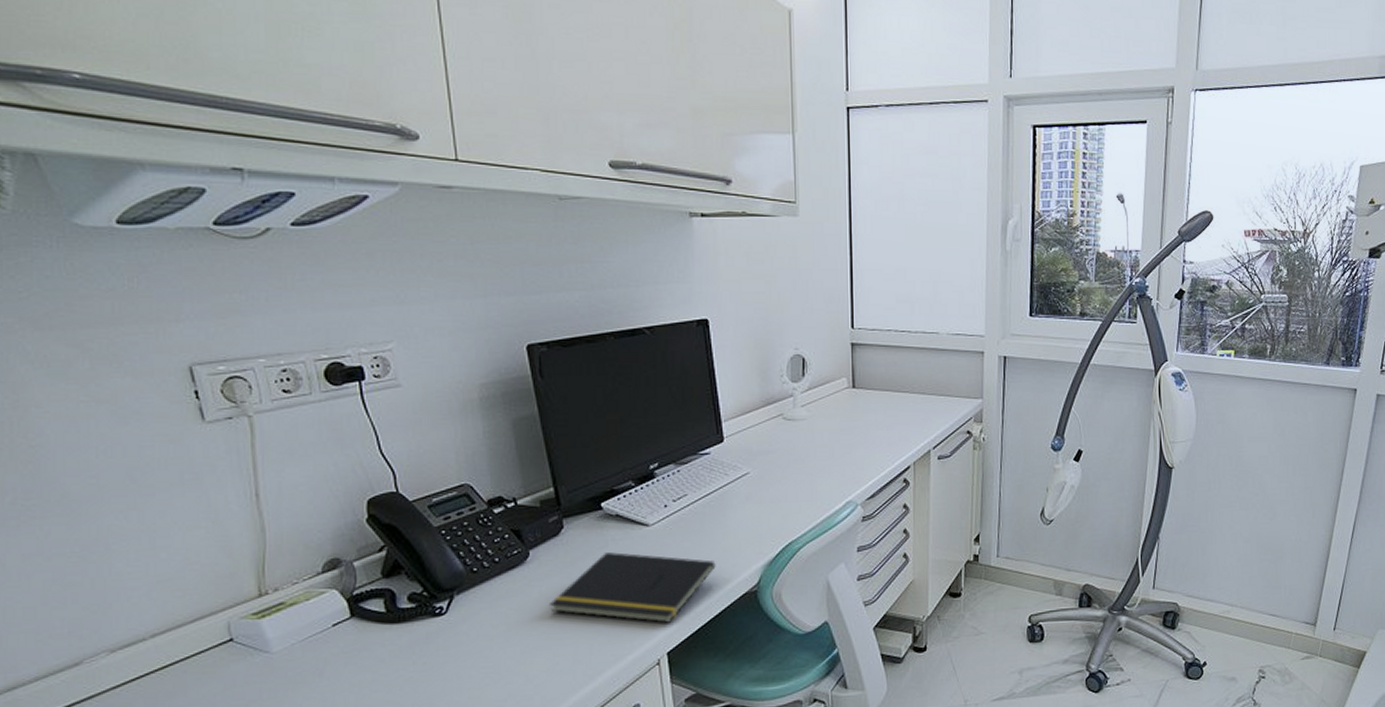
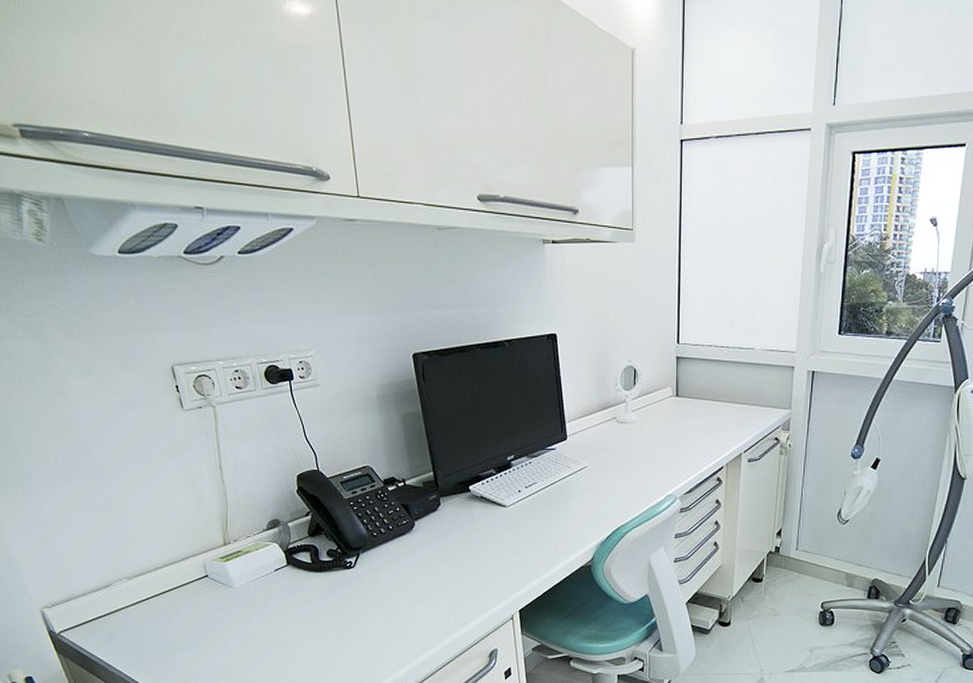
notepad: present [548,552,716,623] -> none [429,527,558,586]

